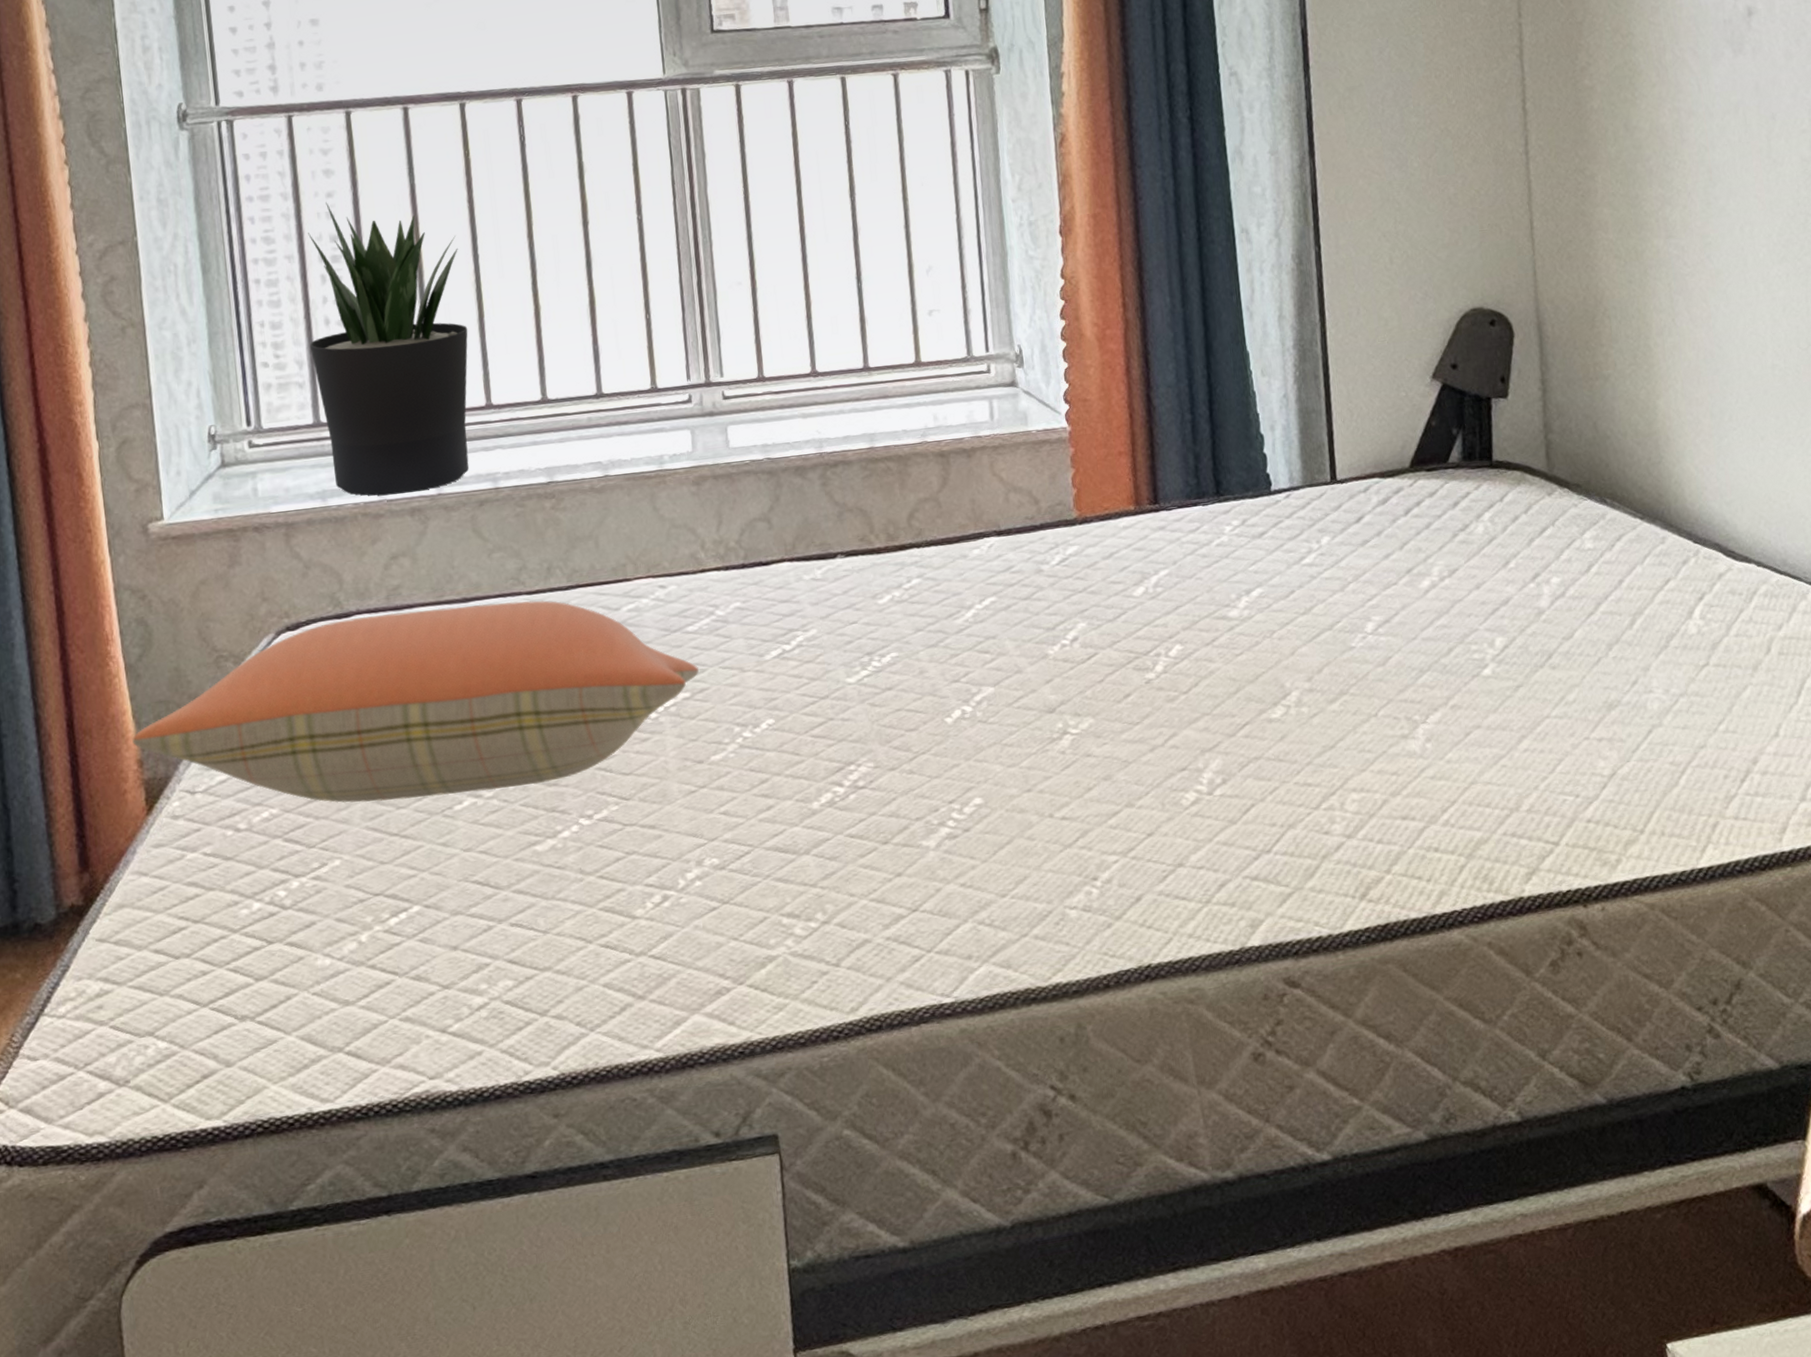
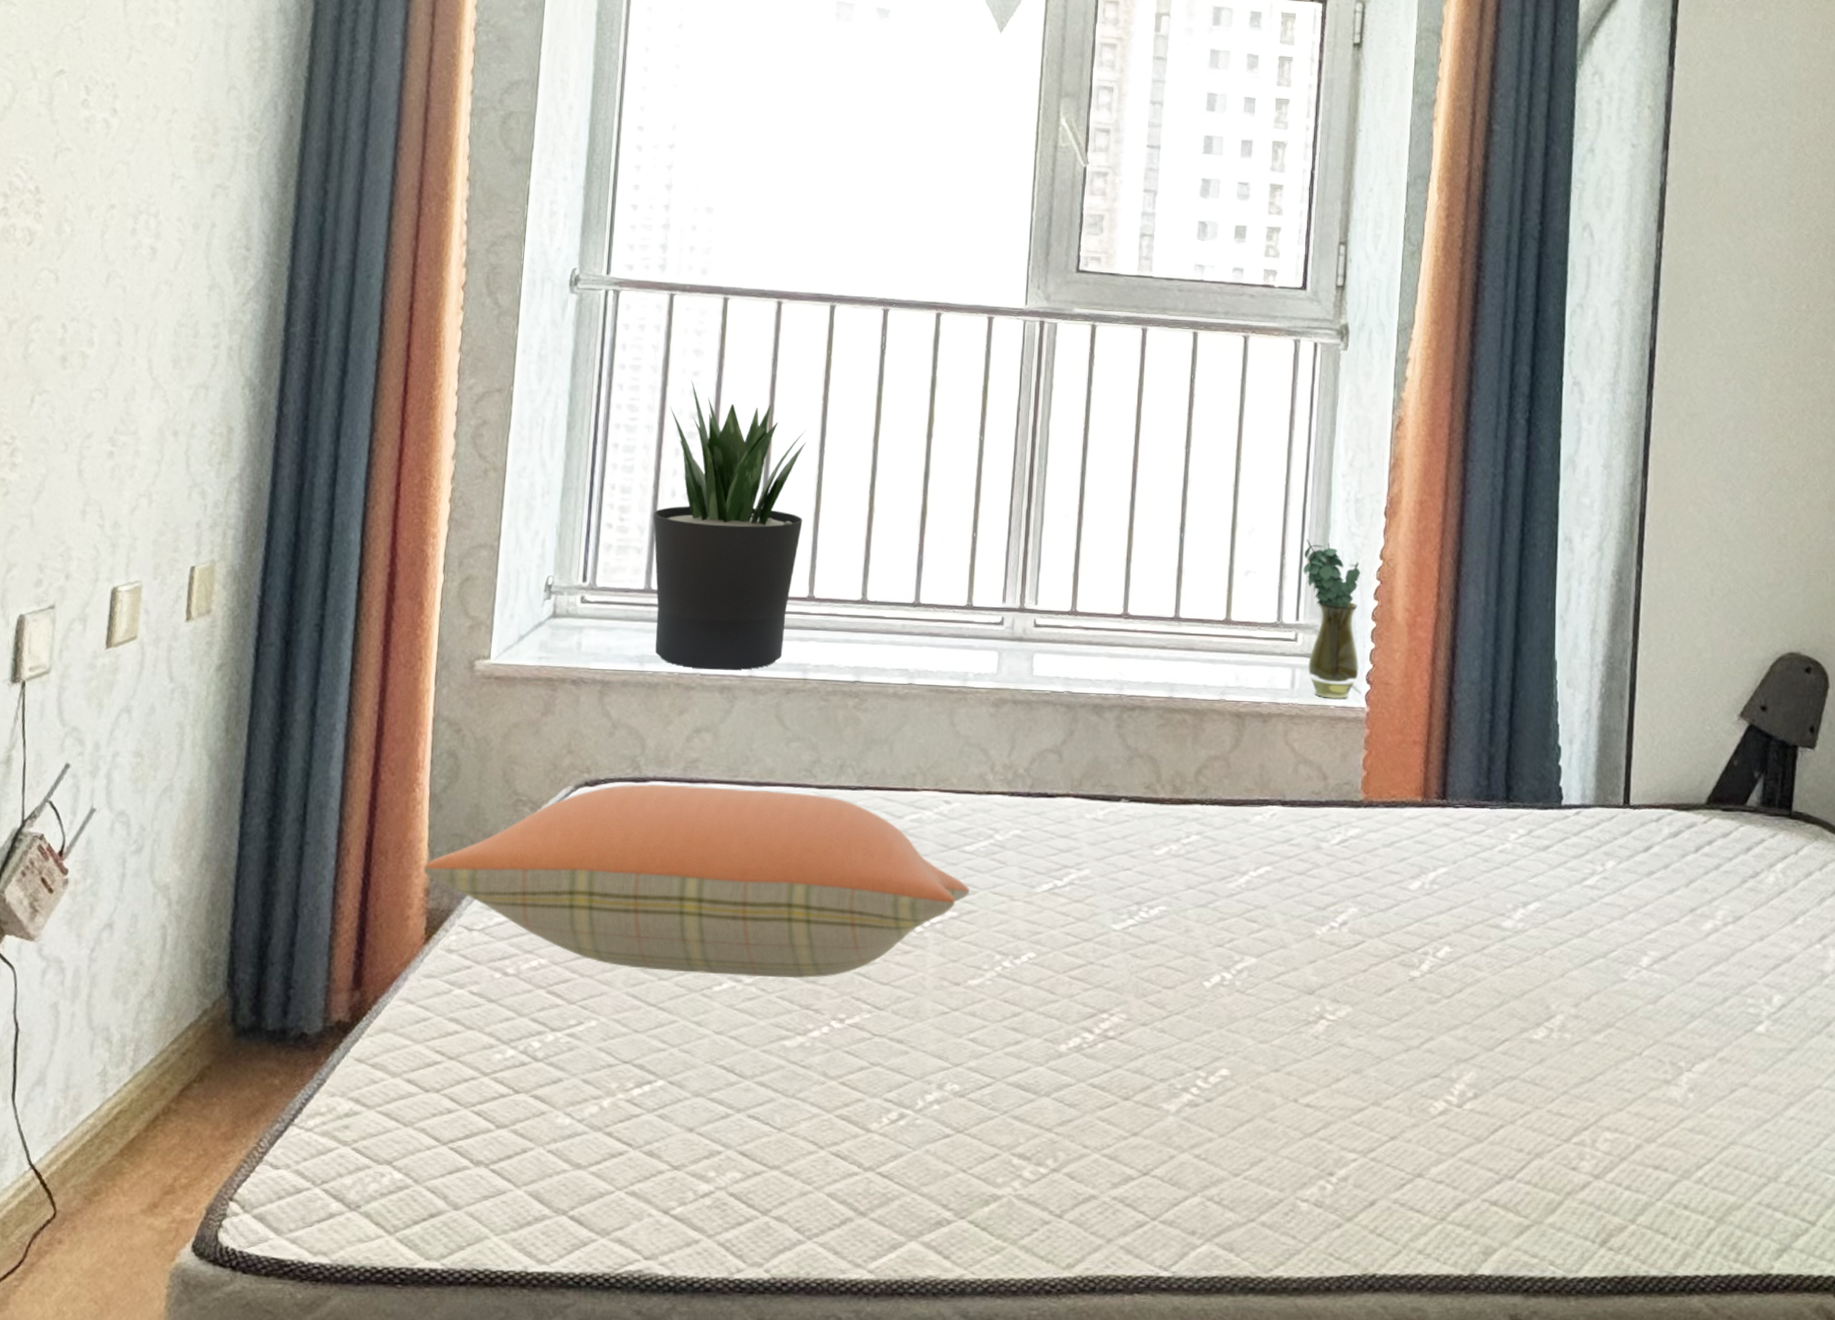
vase: none [984,269,1056,424] -> present [1303,538,1360,699]

